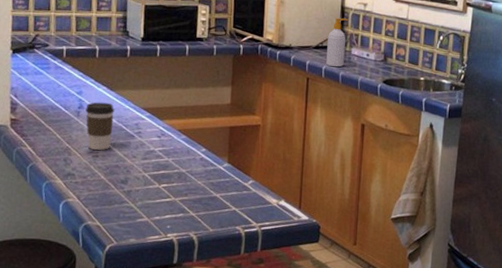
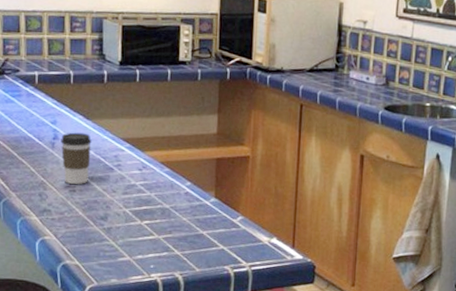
soap bottle: present [326,18,349,67] -> none [322,37,346,93]

